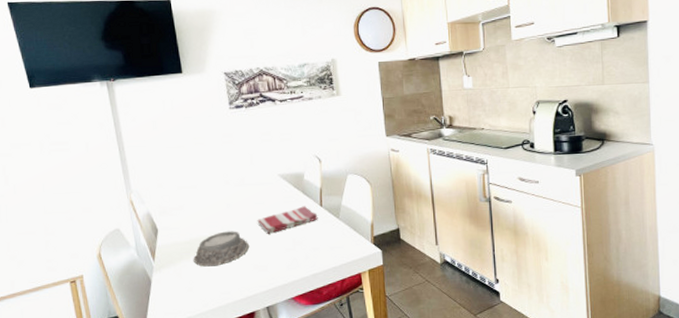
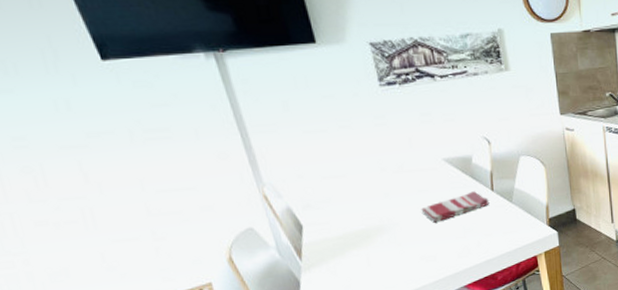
mortar: present [193,231,249,267] -> none [348,222,414,262]

